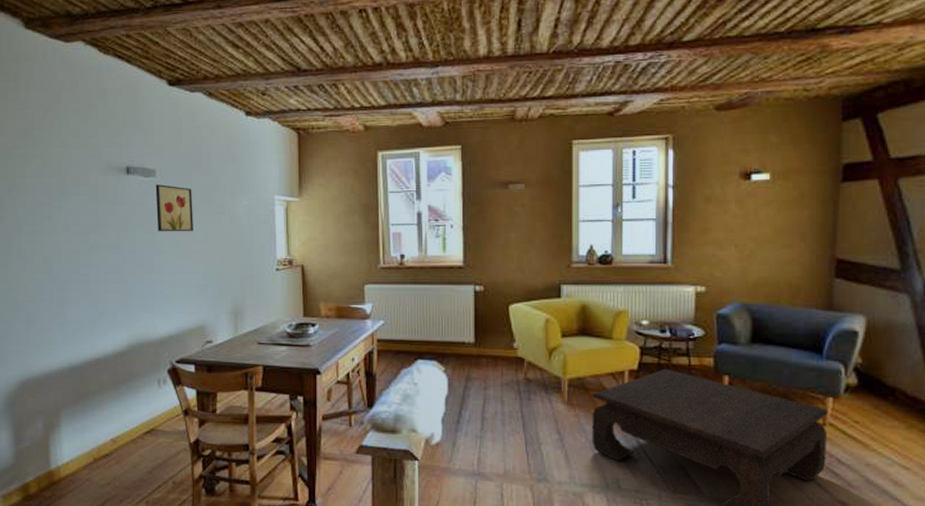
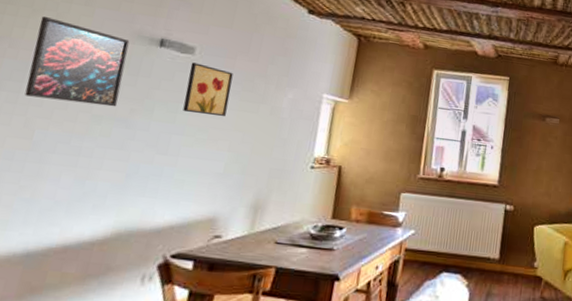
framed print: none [33,164,106,236] -> present [24,16,130,107]

